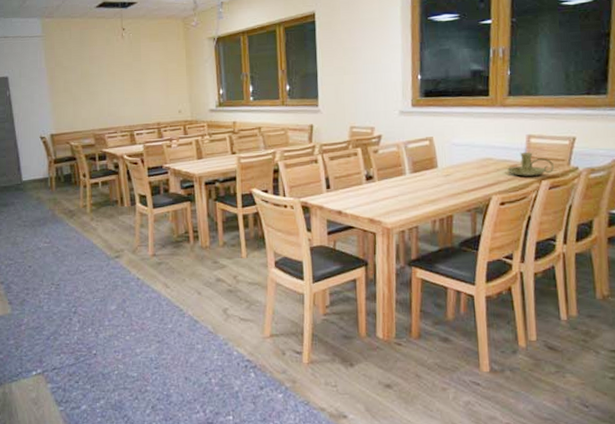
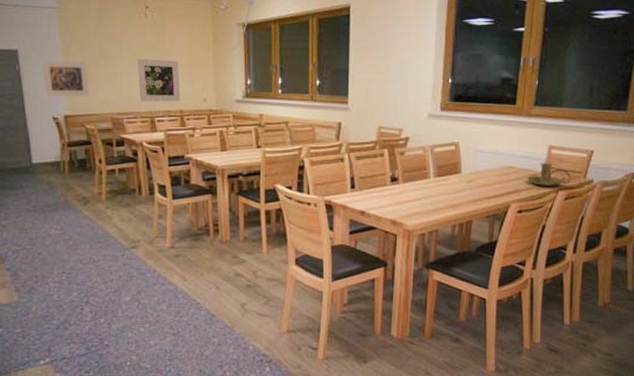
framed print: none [30,84,73,118] -> present [42,60,89,97]
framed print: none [117,76,157,117] -> present [138,59,180,102]

